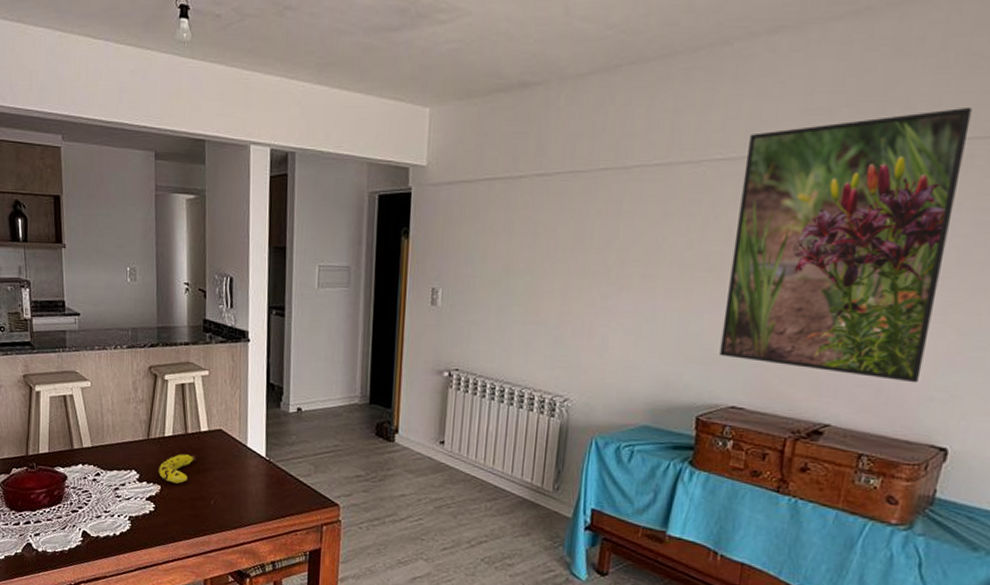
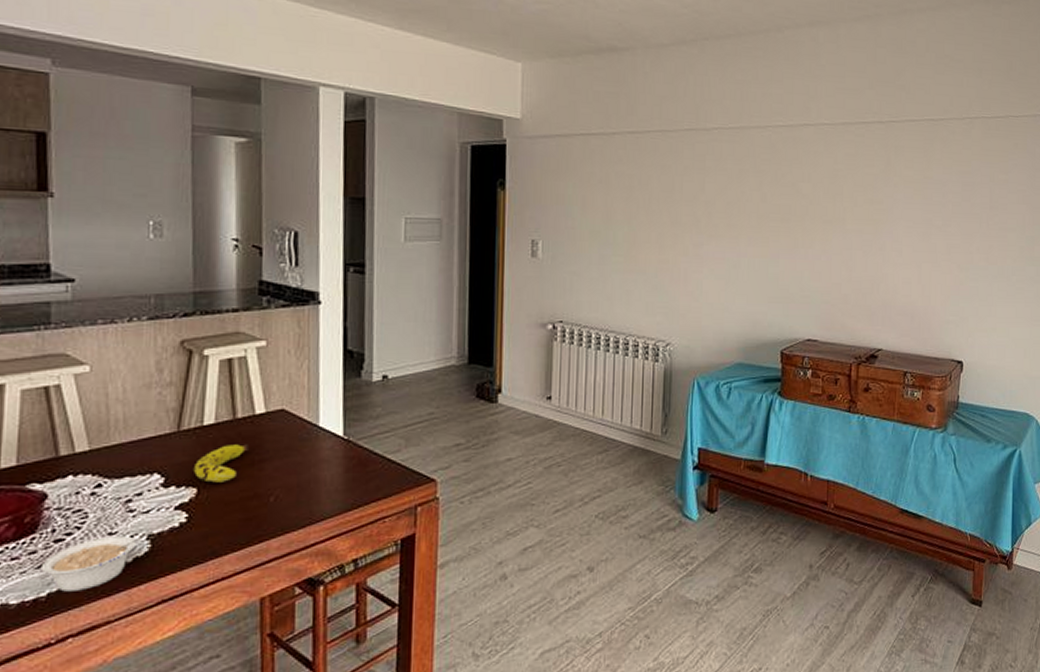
legume: none [65,513,132,551] -> present [42,530,153,592]
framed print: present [719,106,972,383] -> none [795,95,950,310]

